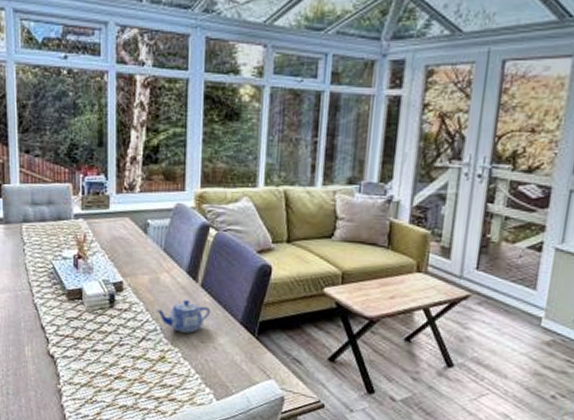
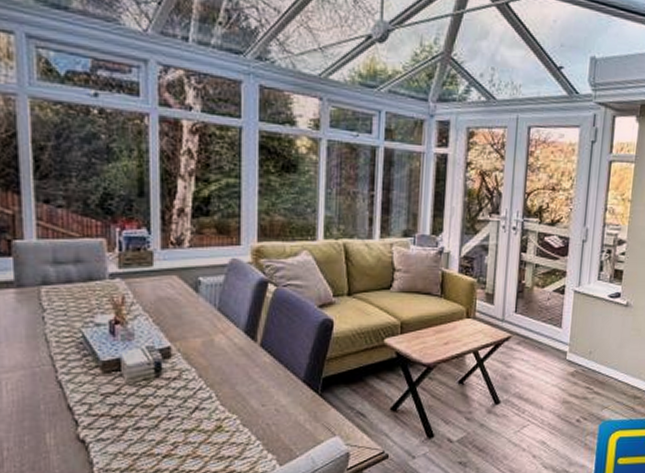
teapot: present [156,300,211,333] -> none [211,362,272,397]

